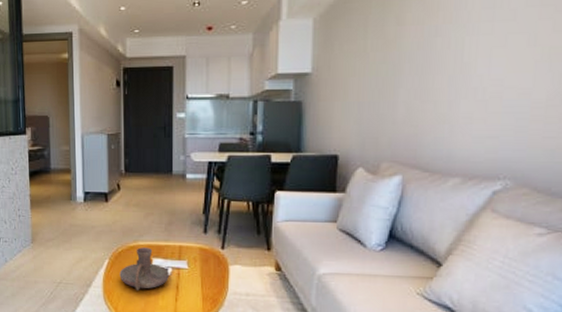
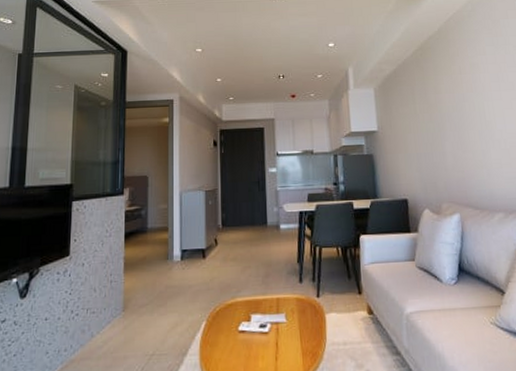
candle holder: present [119,247,170,291] -> none [217,303,269,354]

